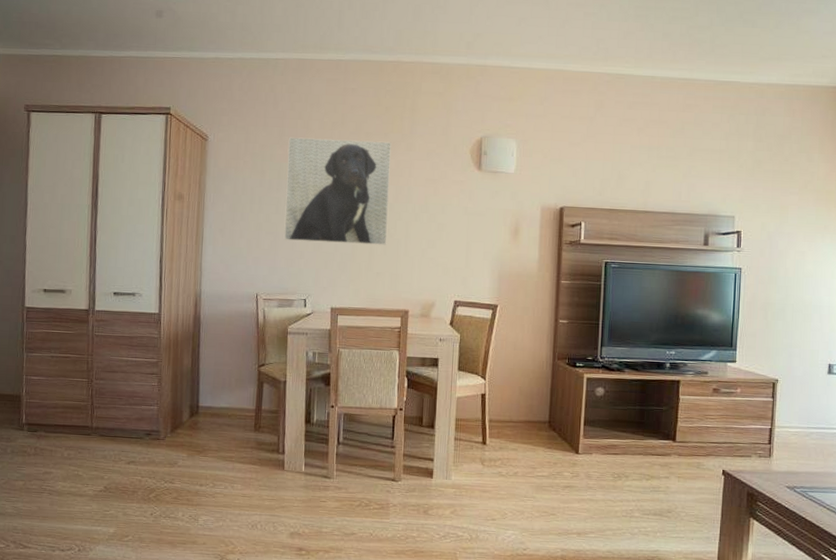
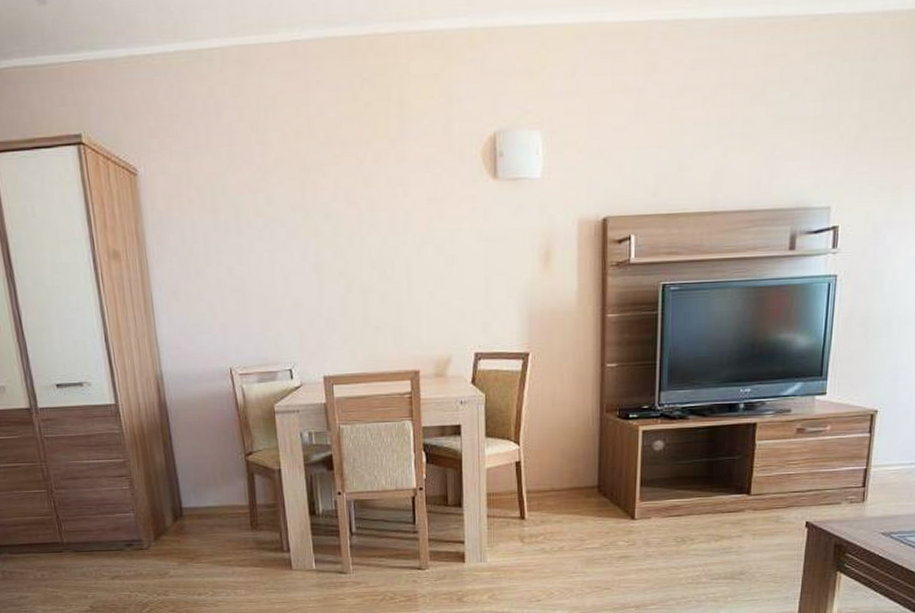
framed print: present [284,137,391,245] -> none [241,151,384,297]

